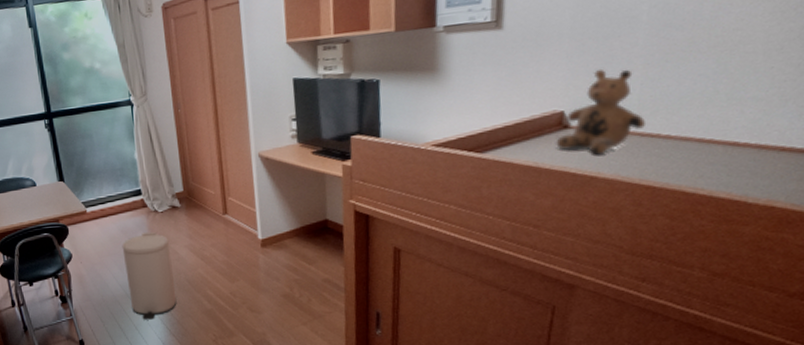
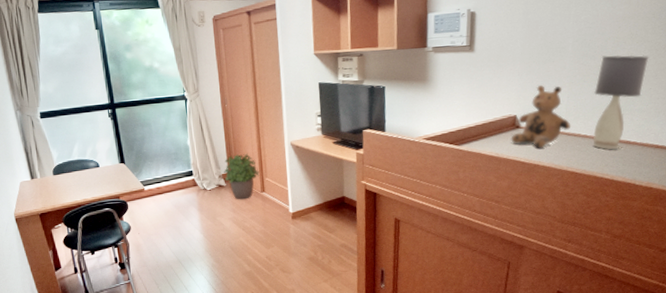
pedal bin: present [122,232,177,320] -> none [175,207,222,282]
potted plant: none [177,167,221,224] -> present [223,153,260,200]
table lamp: none [679,20,770,155] -> present [592,55,649,150]

